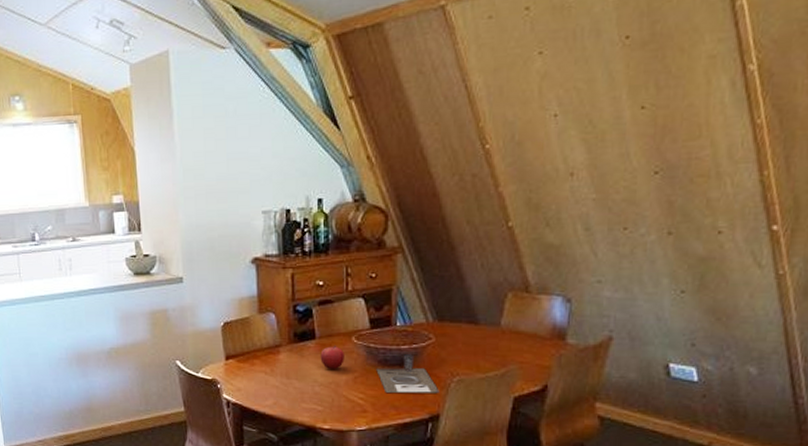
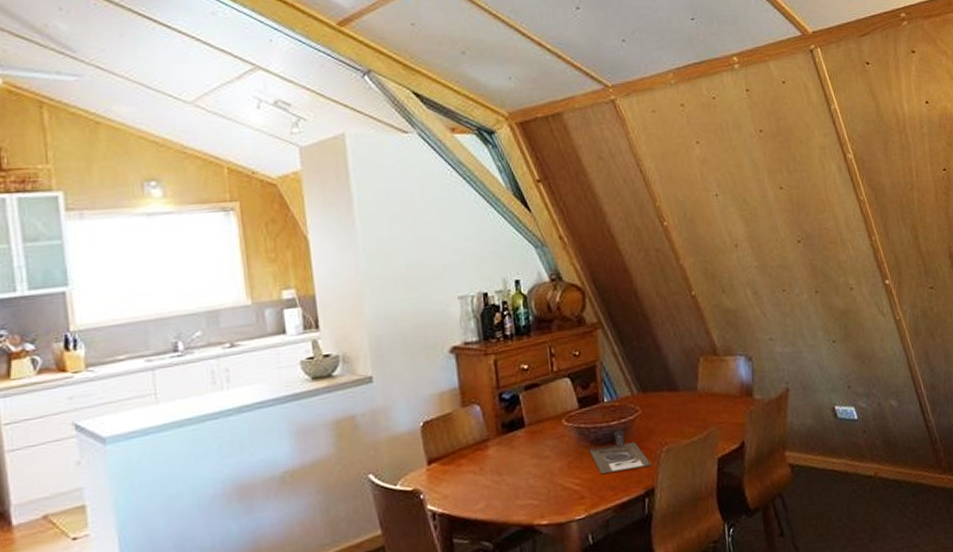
fruit: present [320,345,344,369] -> none [531,430,557,458]

